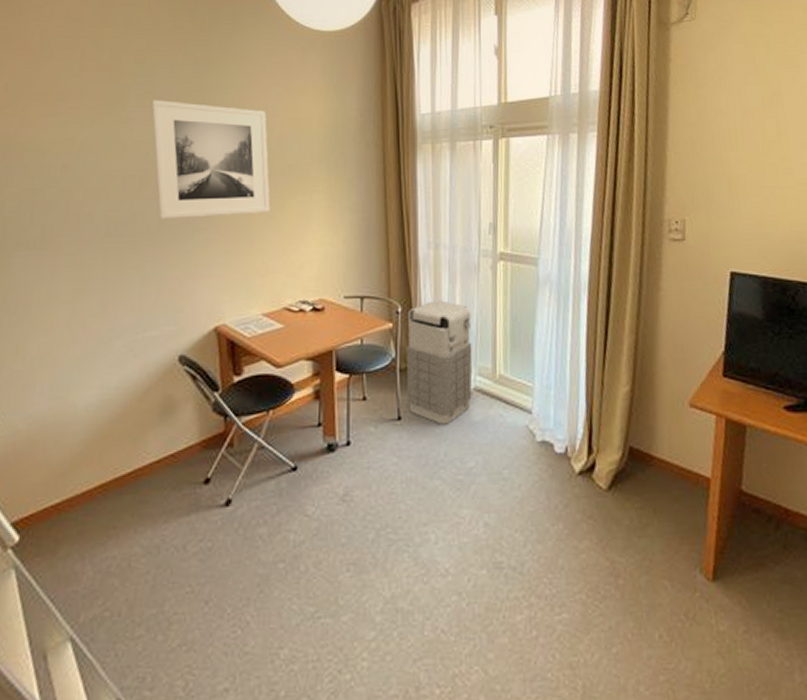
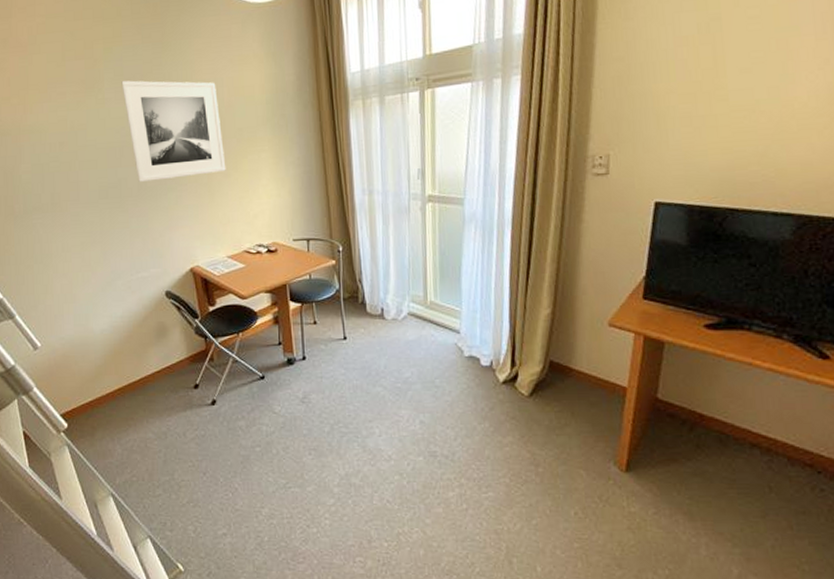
grenade: present [407,300,473,425] -> none [348,239,407,343]

